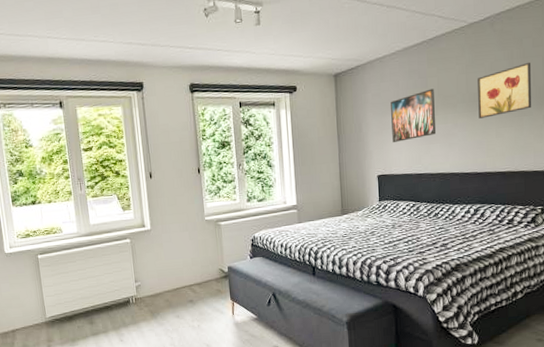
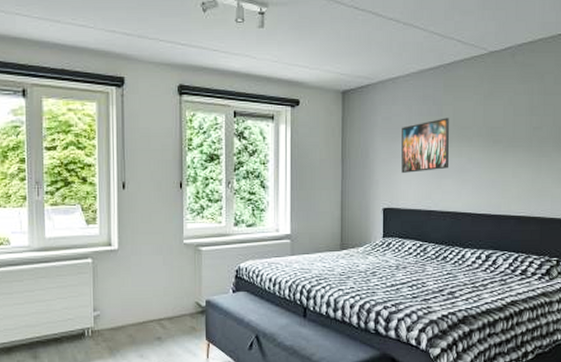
wall art: present [478,62,532,119] -> none [495,99,552,155]

